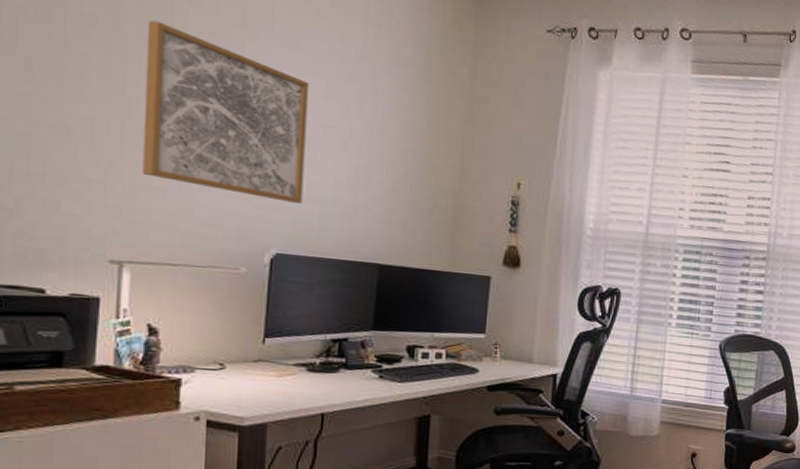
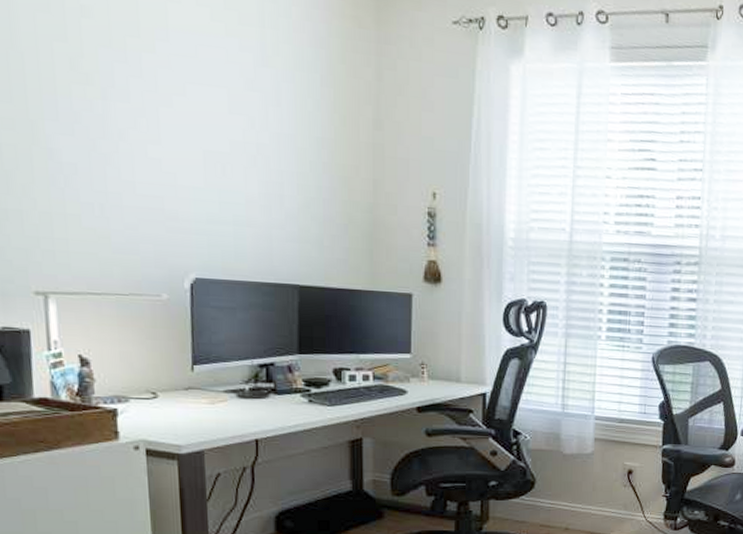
wall art: present [142,20,309,204] -> none [41,35,216,225]

